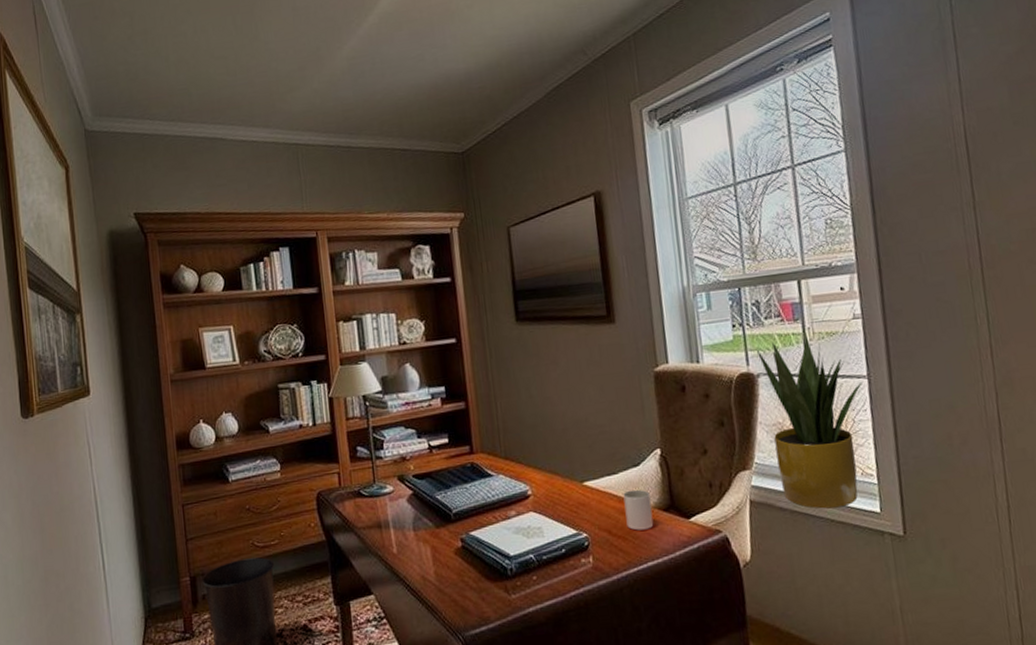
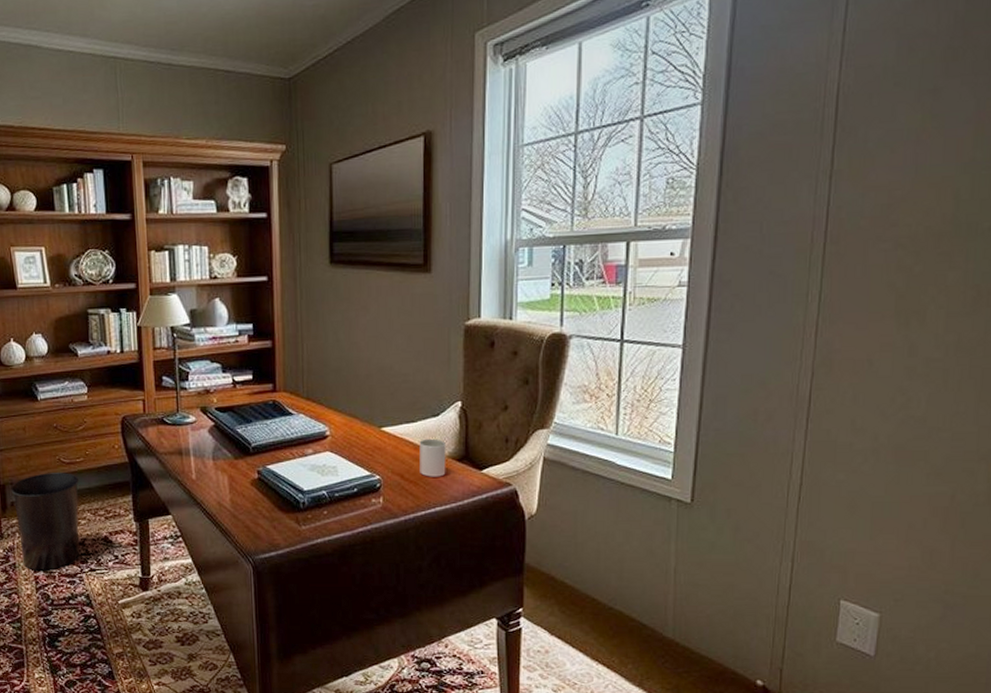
planter: present [757,334,864,509] -> none [573,298,678,472]

